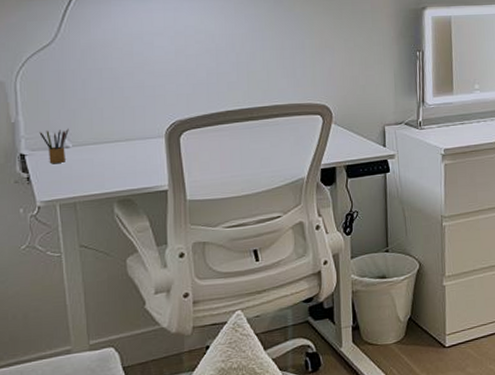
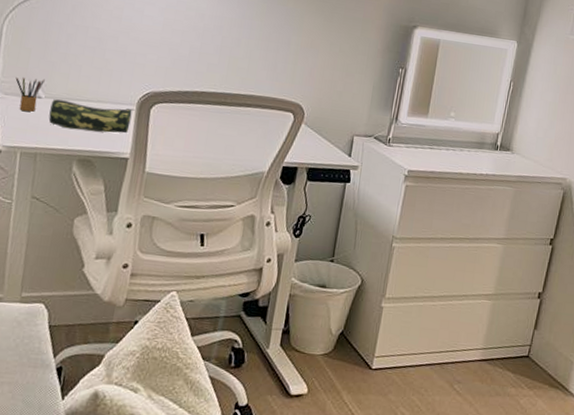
pencil case: none [80,140,165,173] -> present [48,99,135,134]

